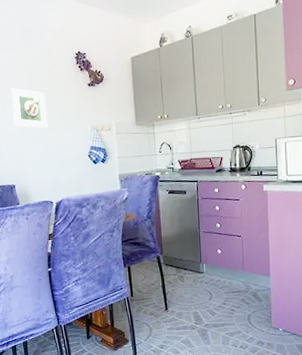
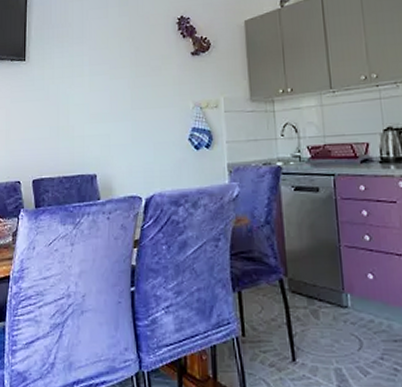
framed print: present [11,87,48,129] -> none [100,58,141,106]

